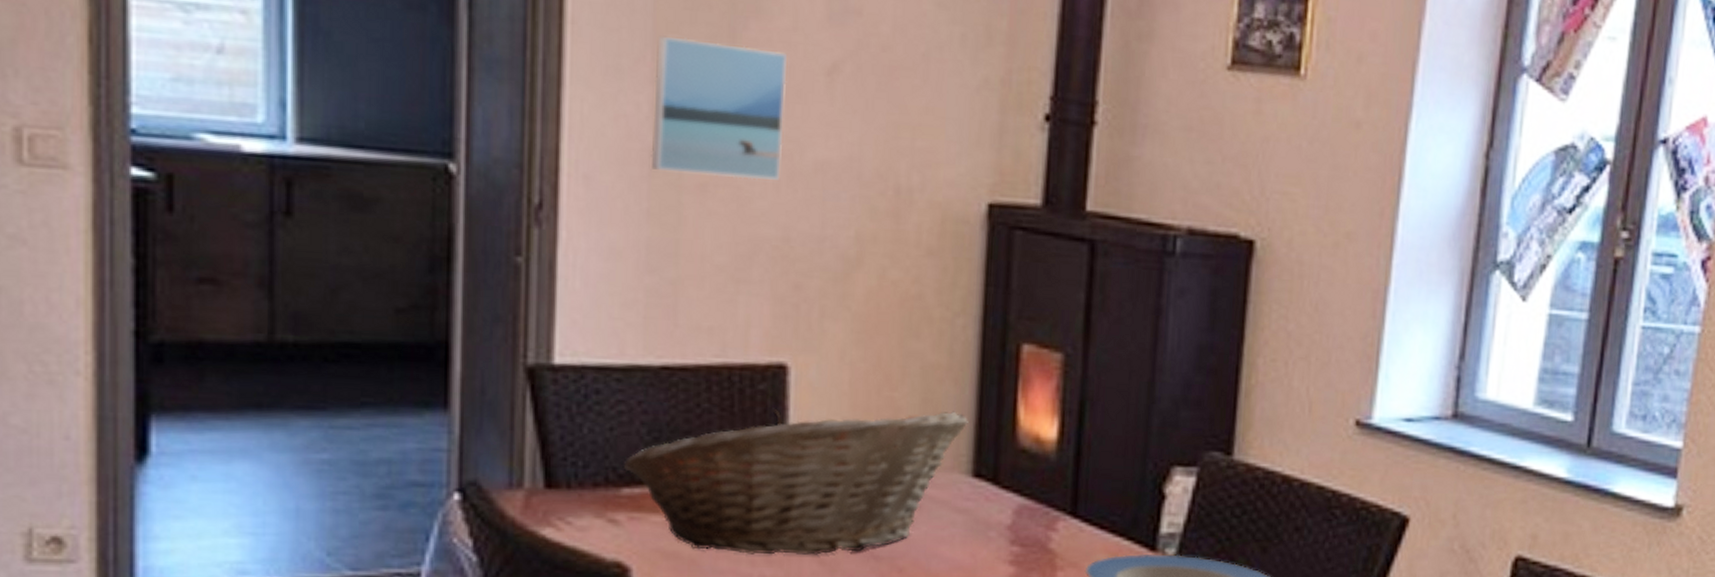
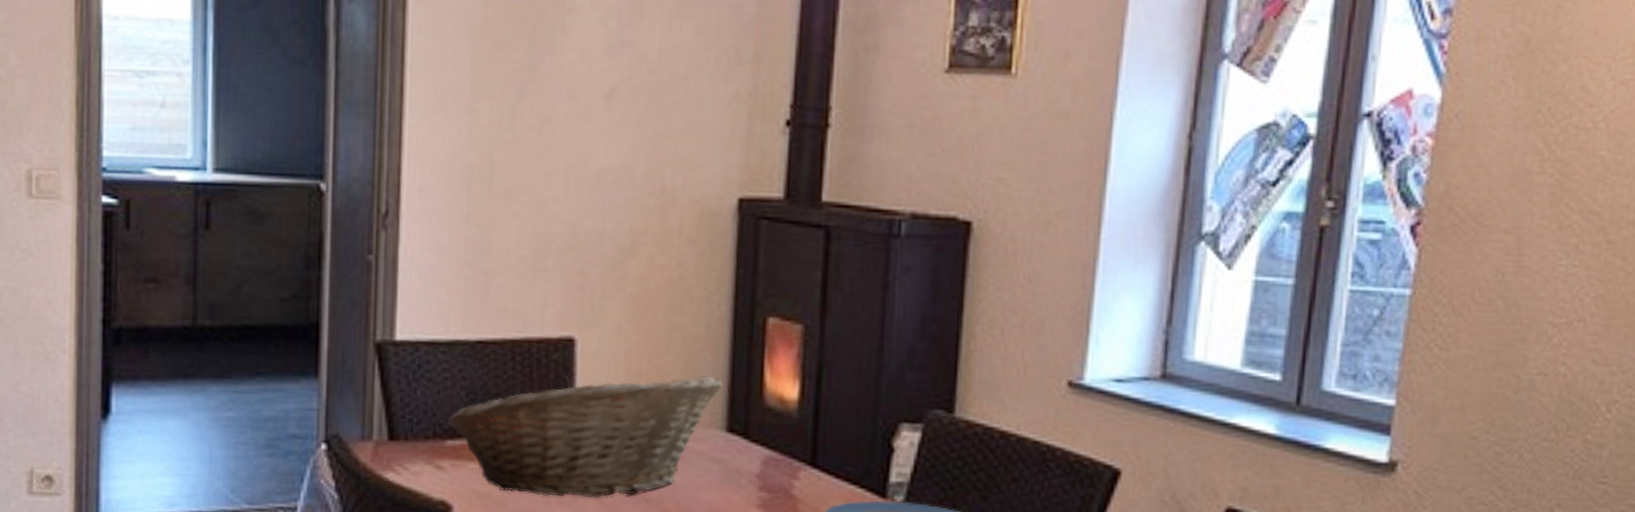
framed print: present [651,35,787,180] -> none [469,73,575,186]

